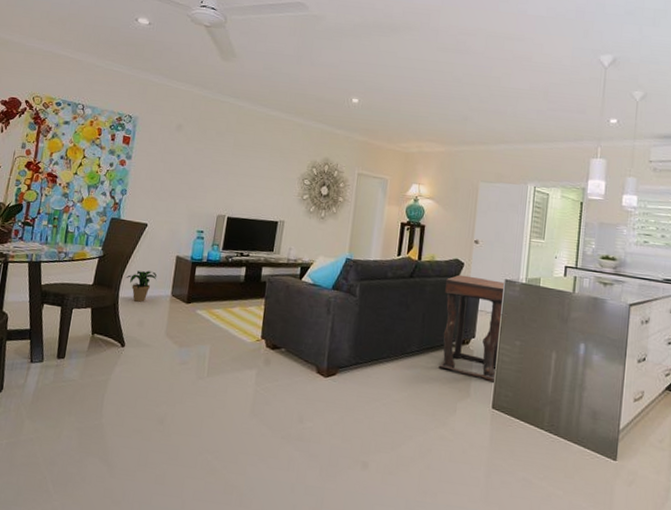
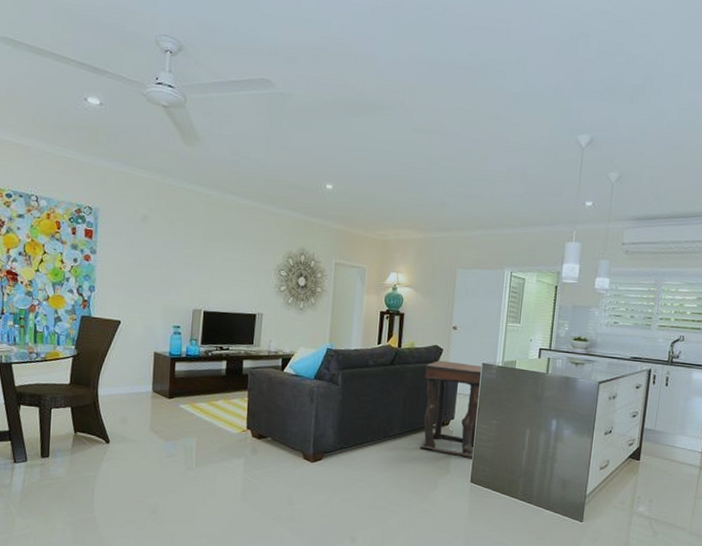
potted plant: present [126,270,157,302] -> none [103,368,136,399]

